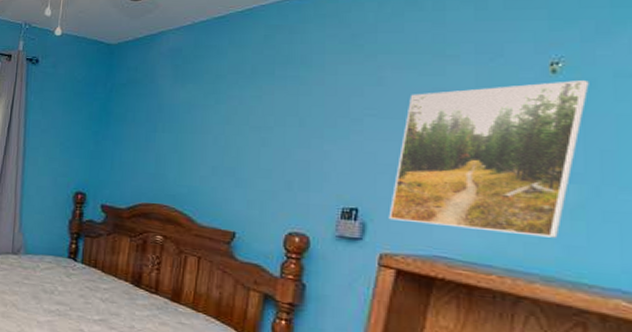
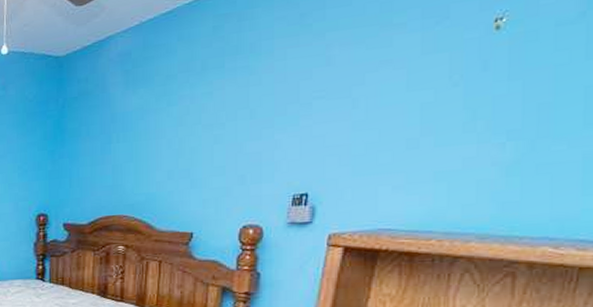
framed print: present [388,80,589,238] -> none [336,33,531,200]

